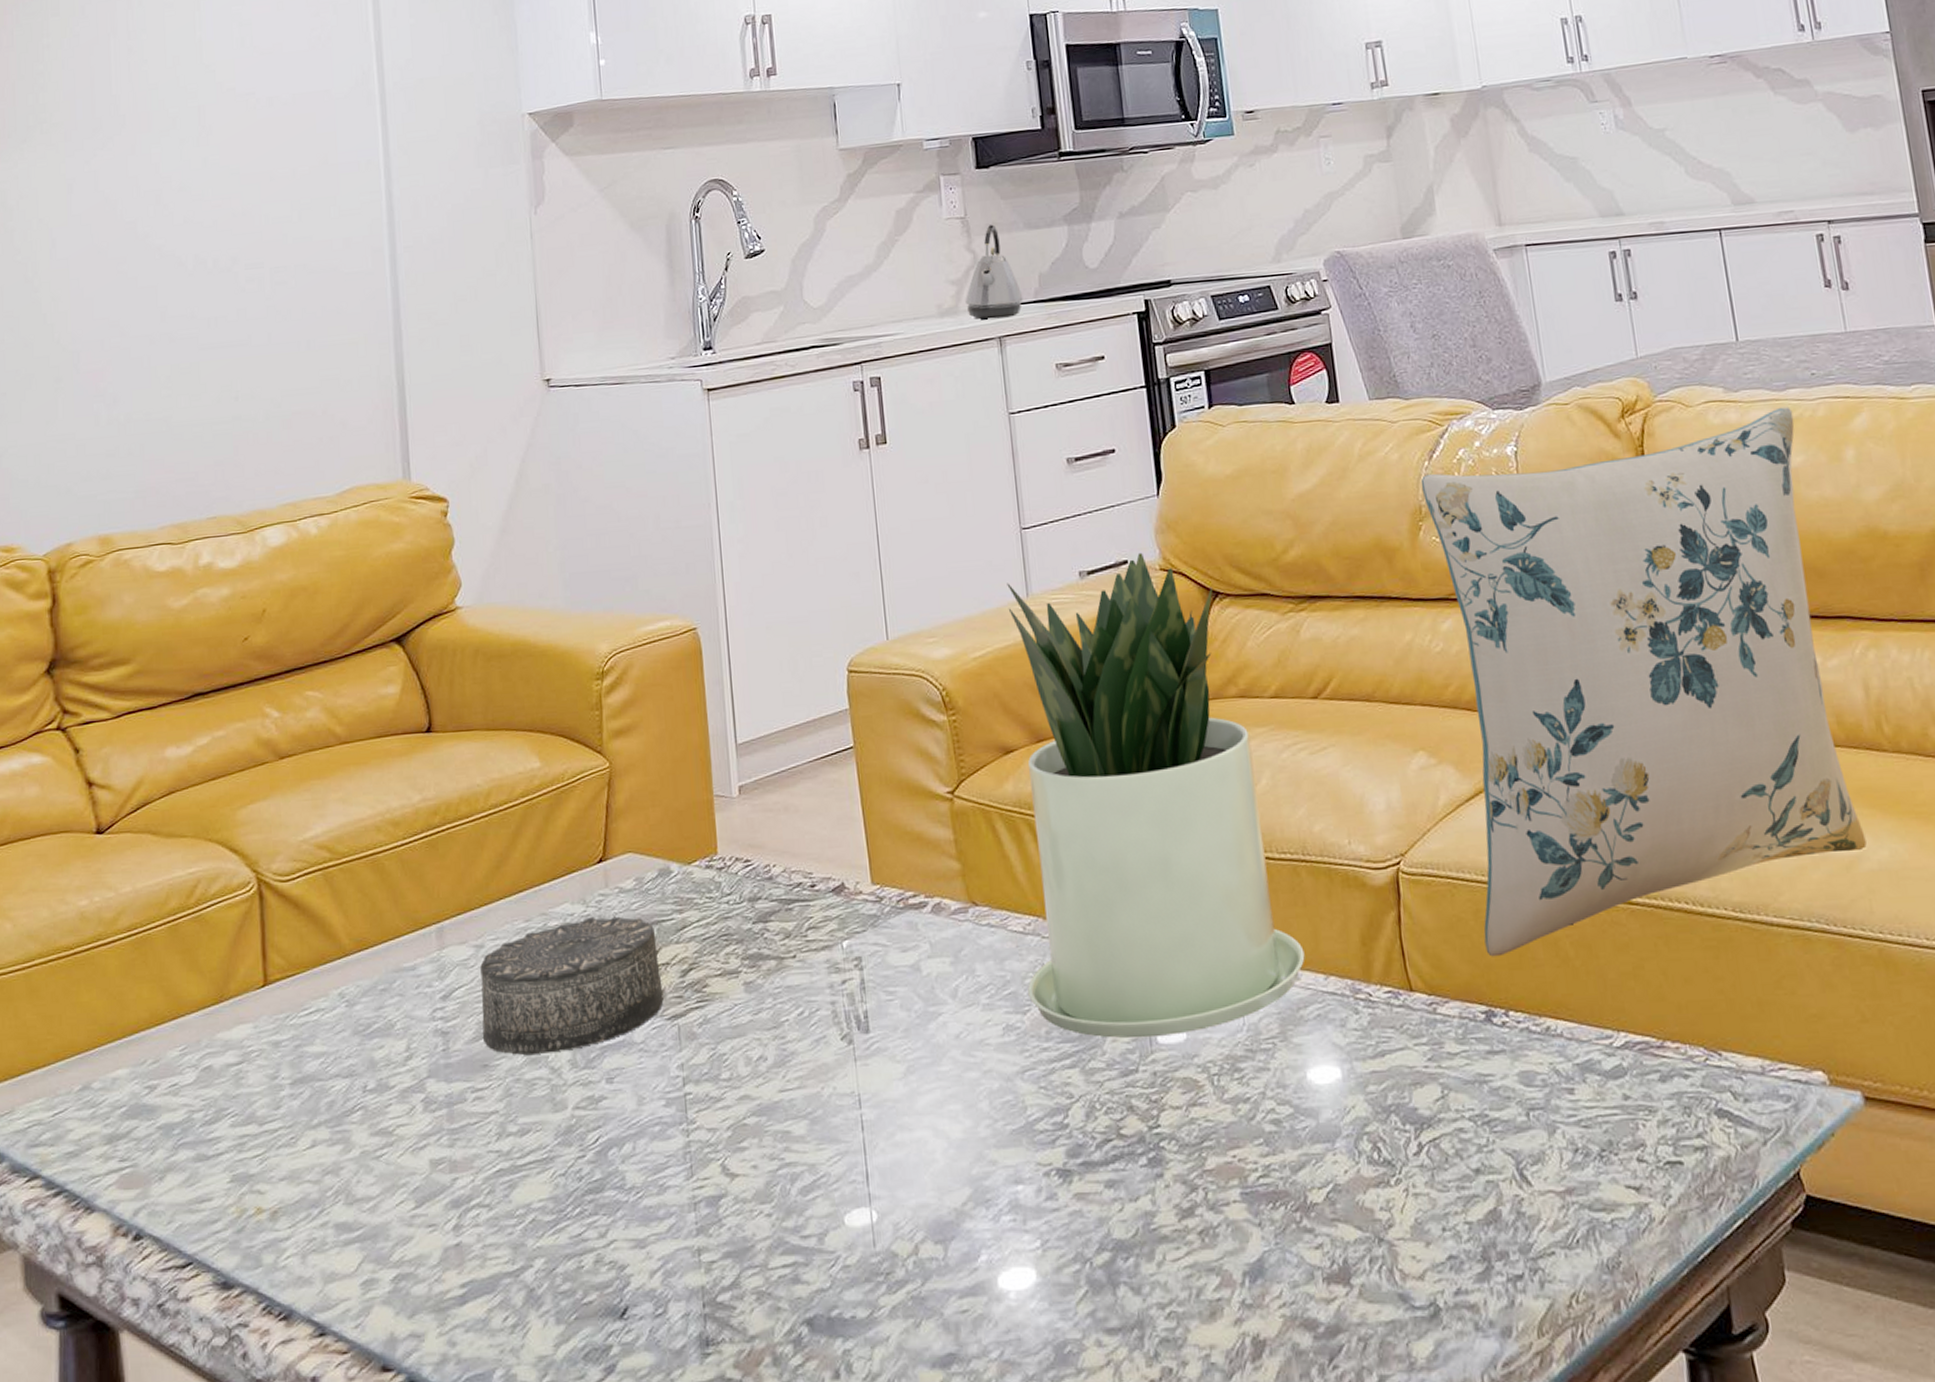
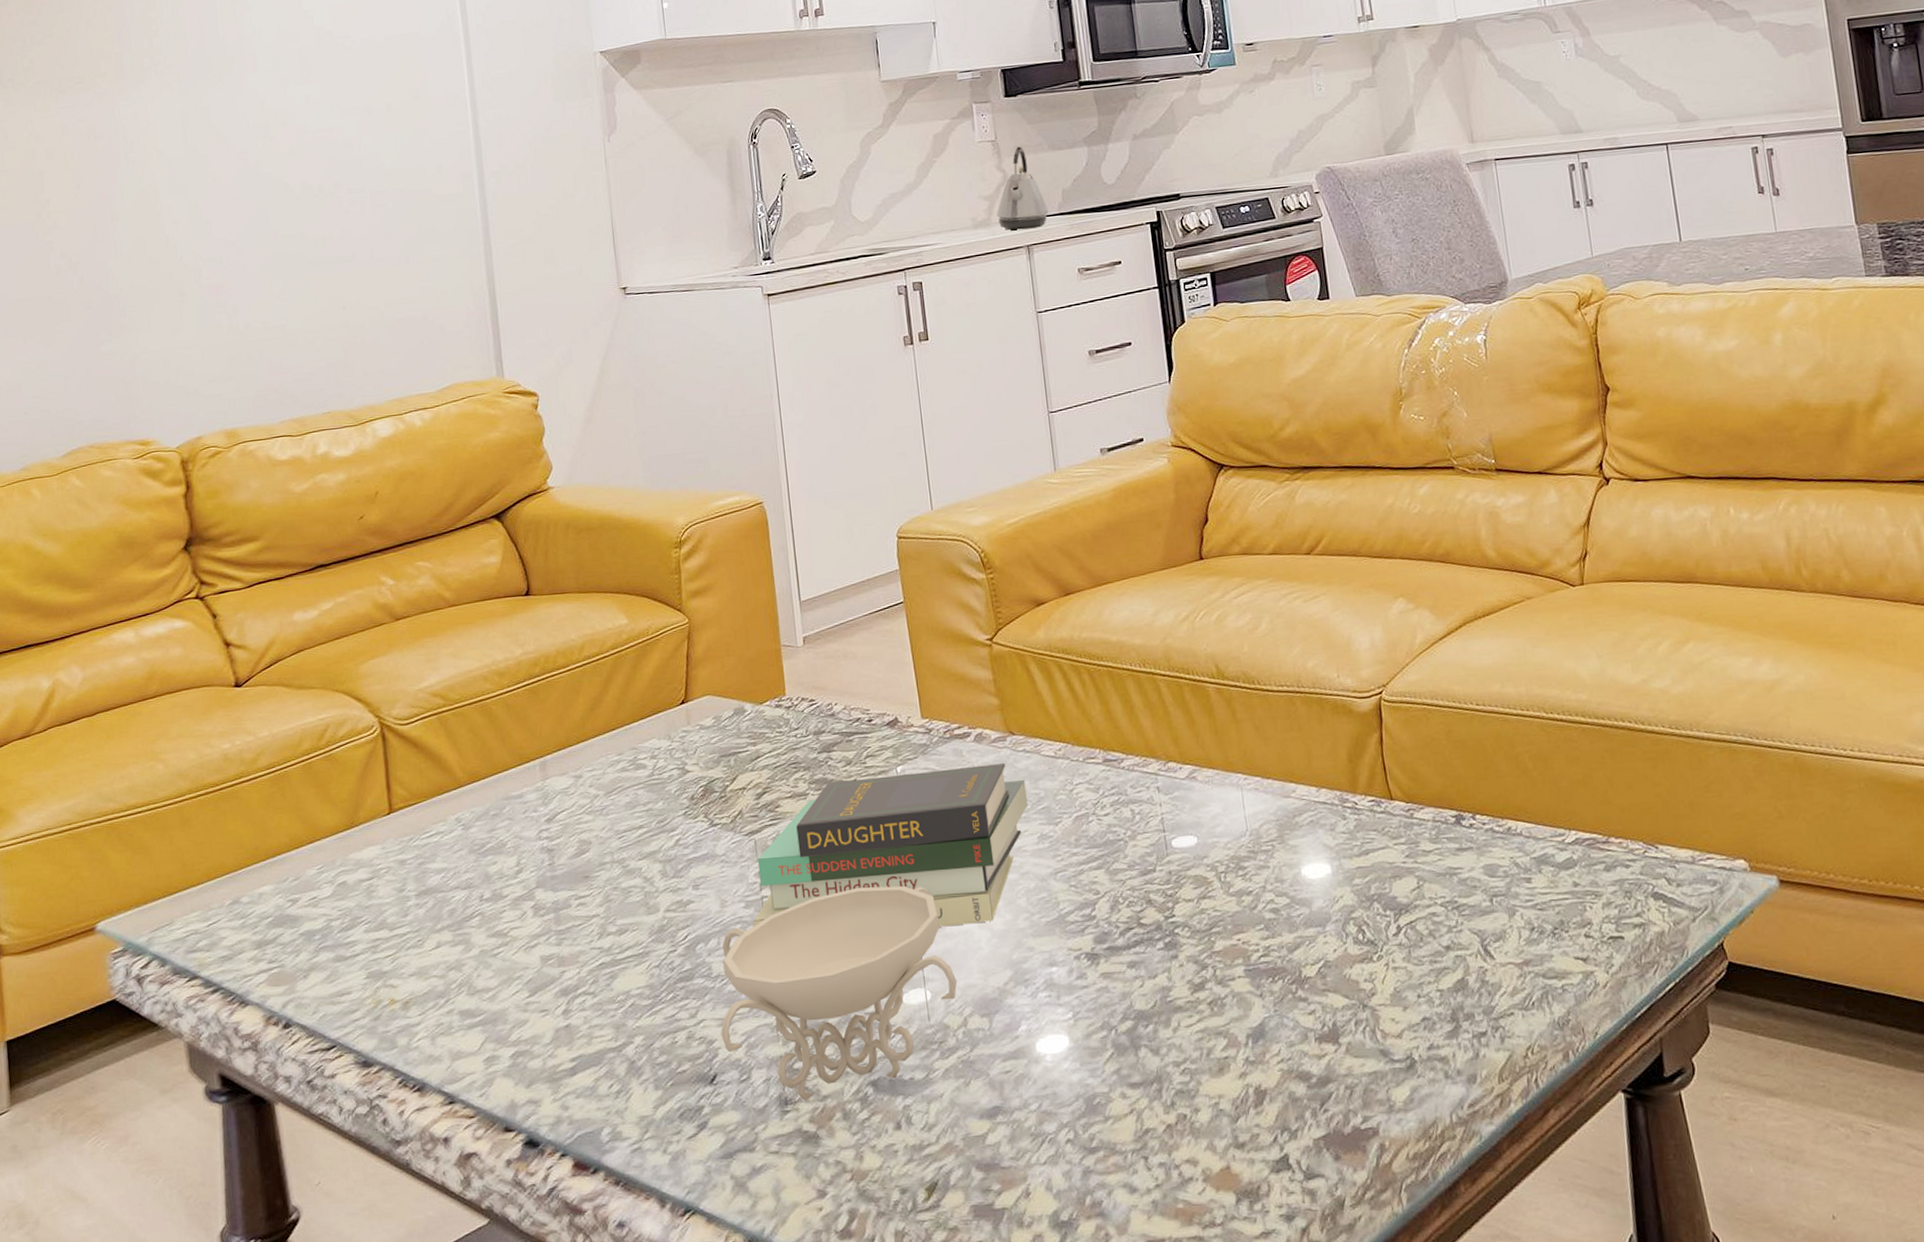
decorative box: present [480,916,664,1055] -> none [579,749,741,867]
decorative bowl: none [634,1083,908,1342] -> present [720,885,958,1101]
books: none [674,940,992,1134] -> present [753,763,1028,927]
planter: present [1007,552,1305,1039] -> none [1037,431,1300,844]
pillow: present [1420,406,1867,957] -> none [1401,298,1786,770]

